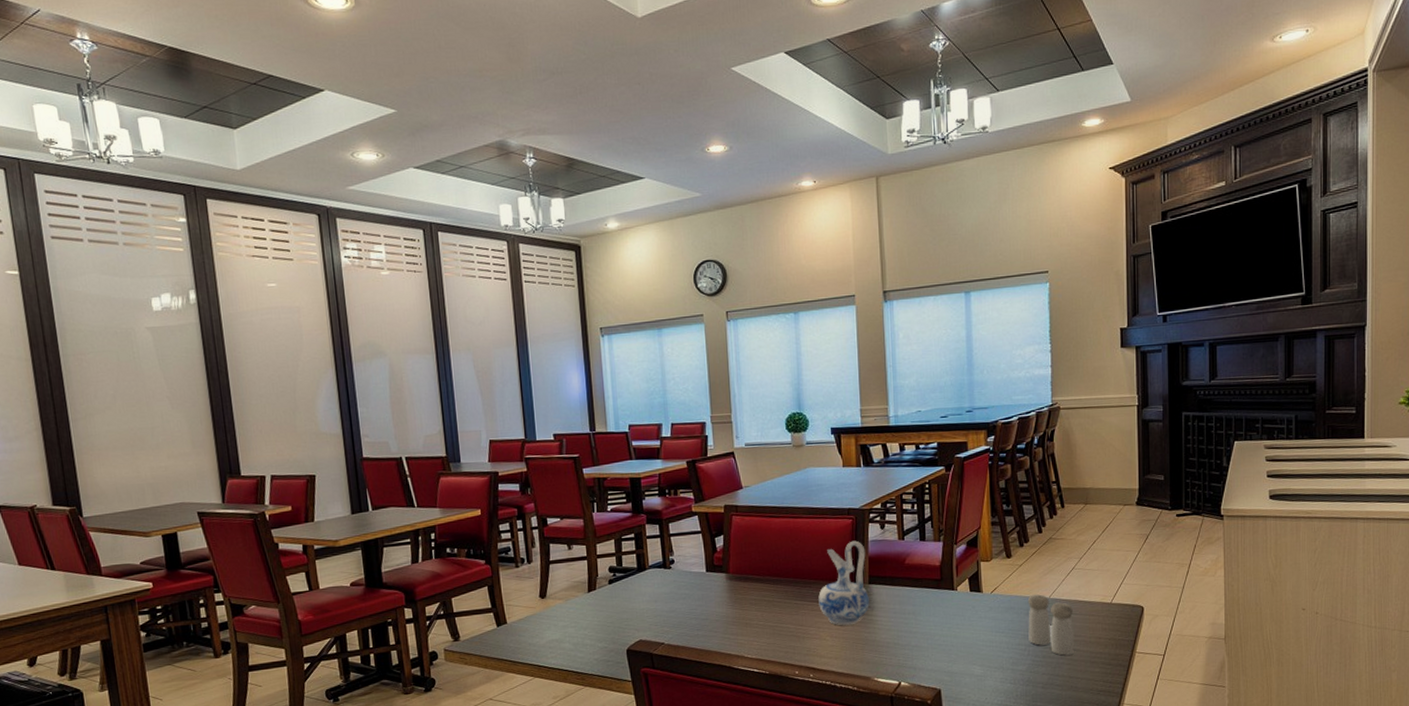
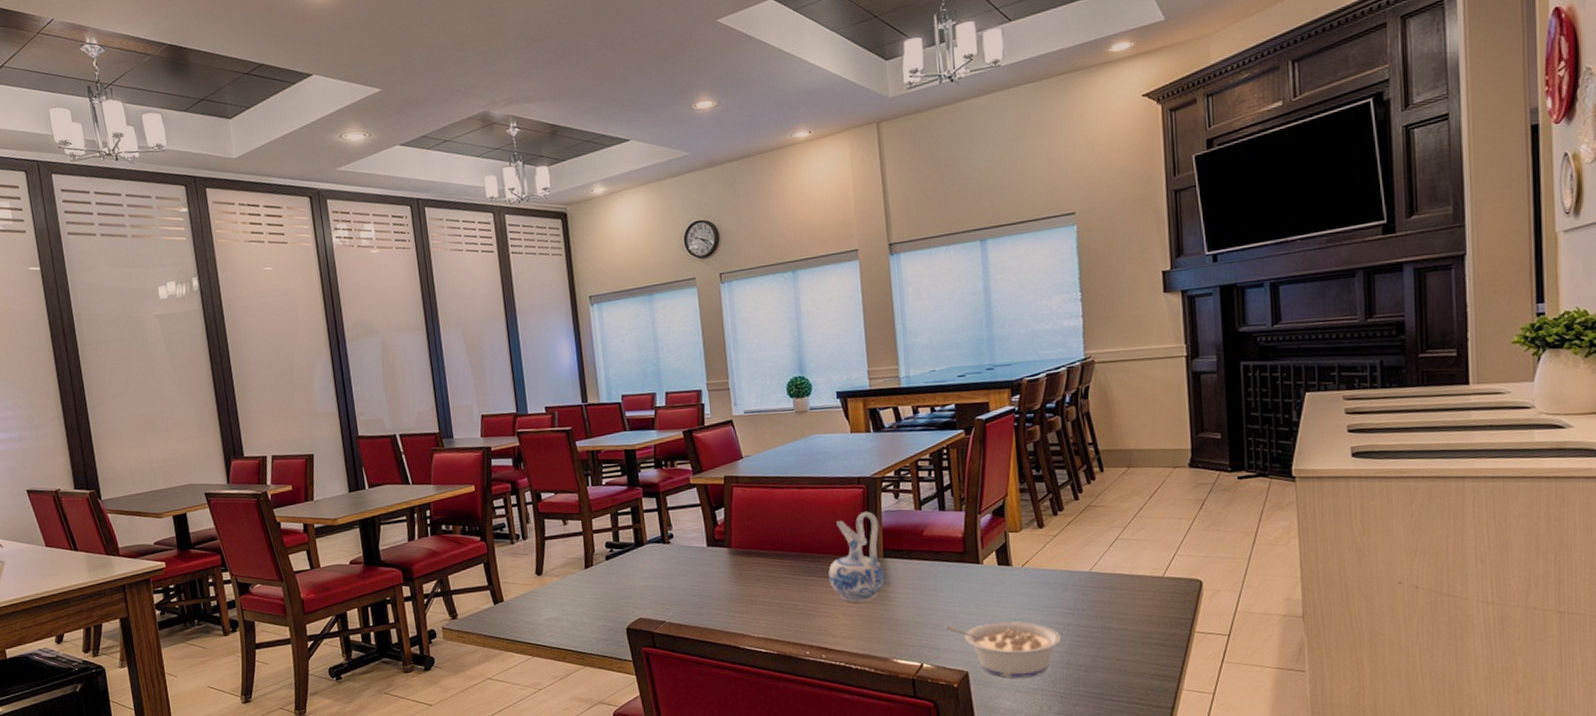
legume: none [921,643,1023,695] -> present [945,621,1062,678]
salt and pepper shaker: present [1027,594,1075,656] -> none [1064,567,1122,636]

